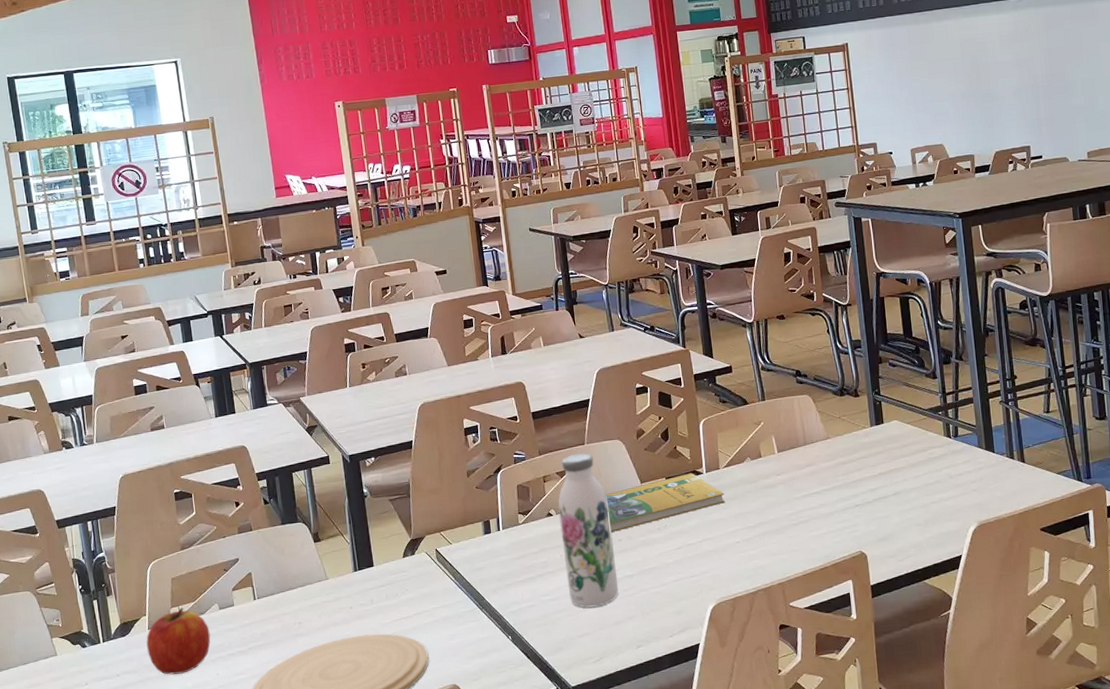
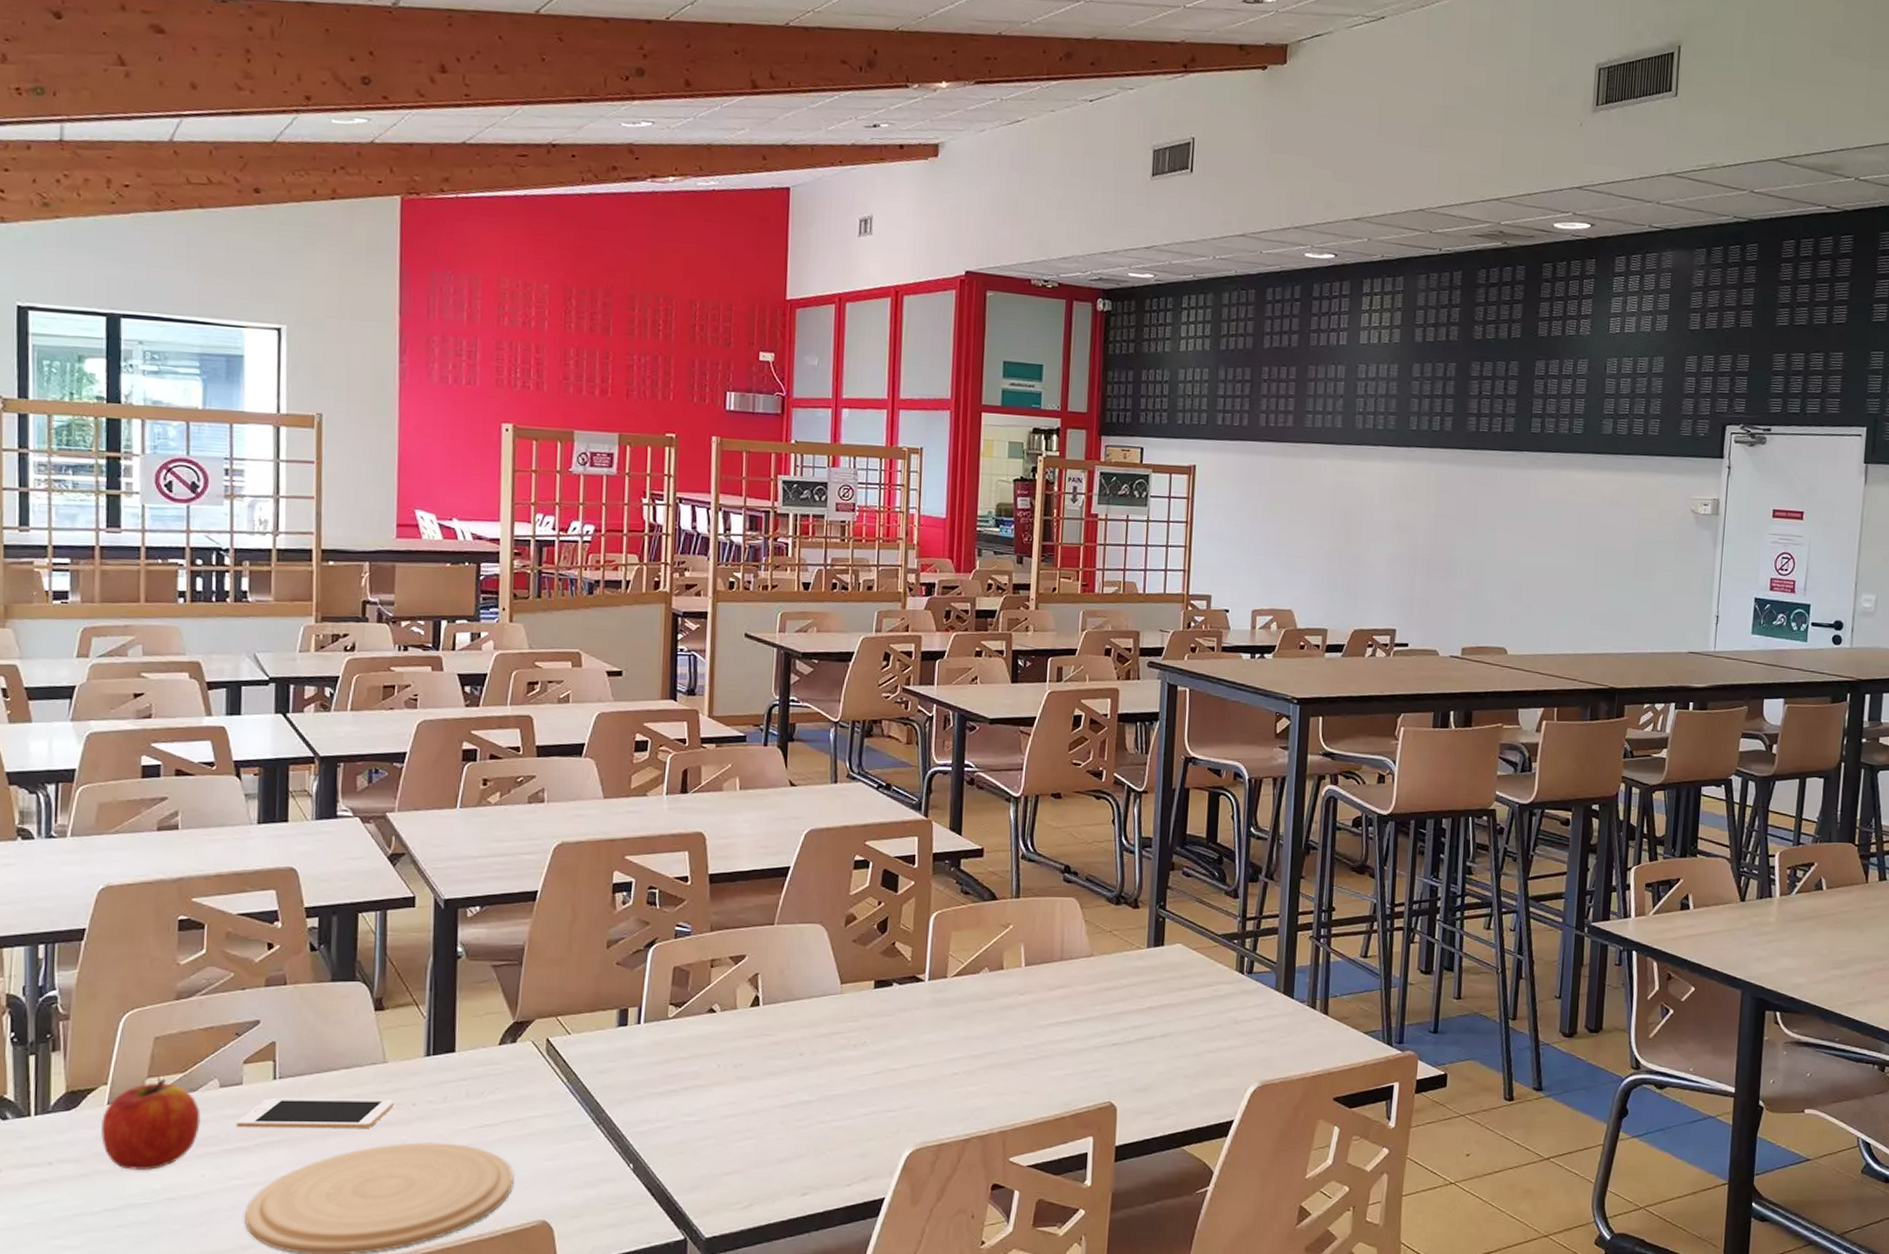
cell phone: none [234,606,338,637] -> present [236,1098,395,1129]
water bottle: present [558,453,619,608] -> none [720,936,793,1137]
booklet: present [605,473,726,532] -> none [790,978,949,1043]

